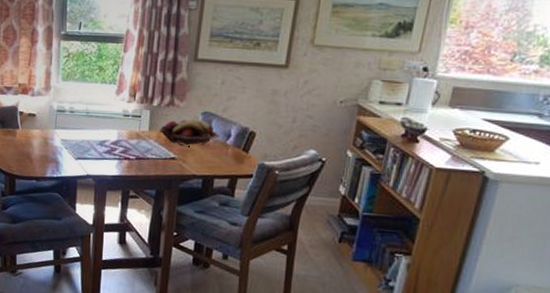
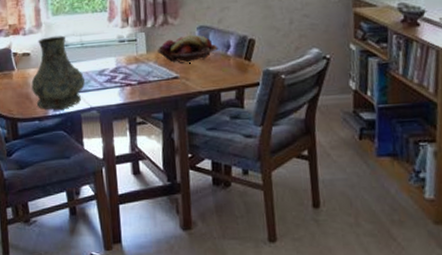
vase: none [33,101,85,173] -> present [31,35,85,110]

